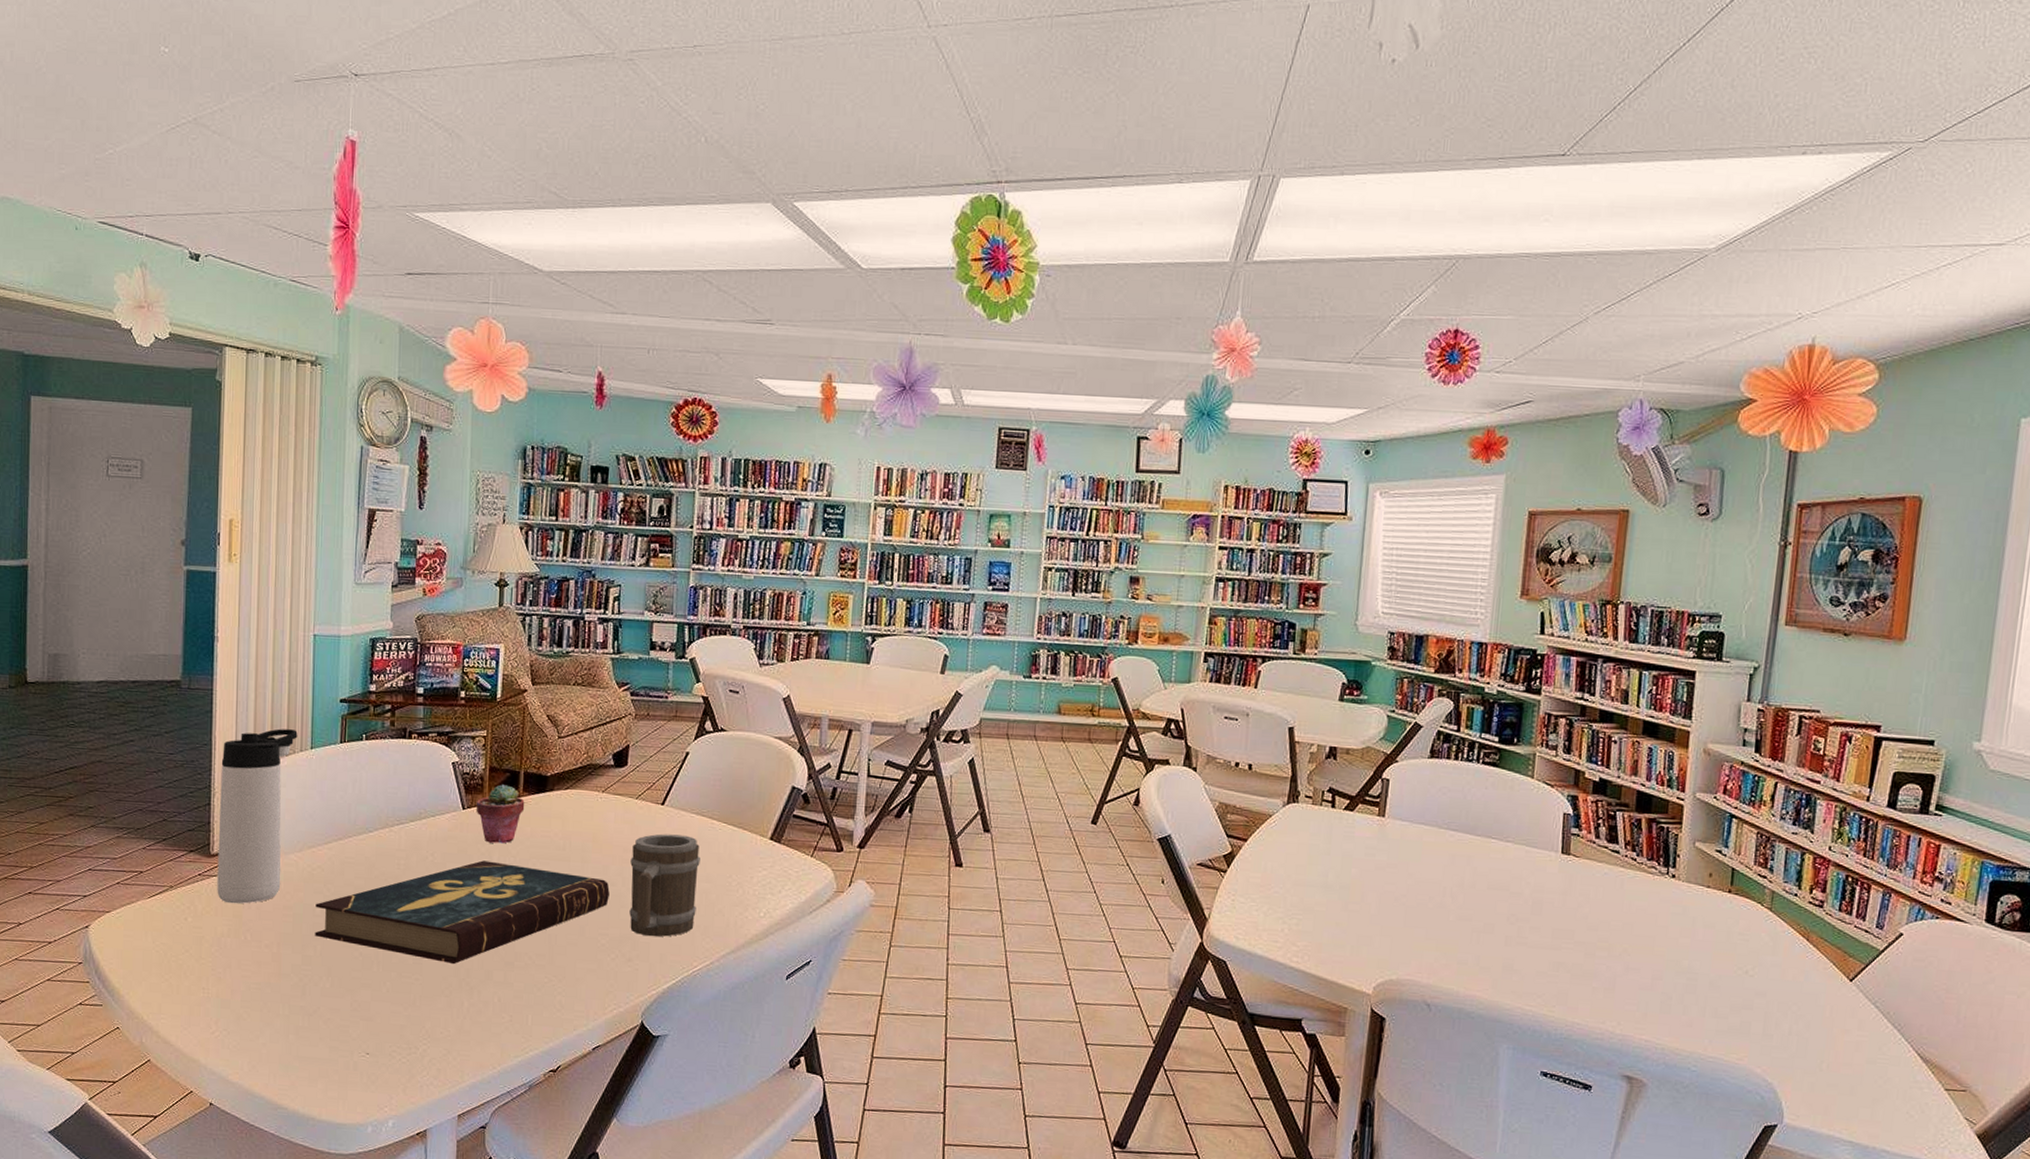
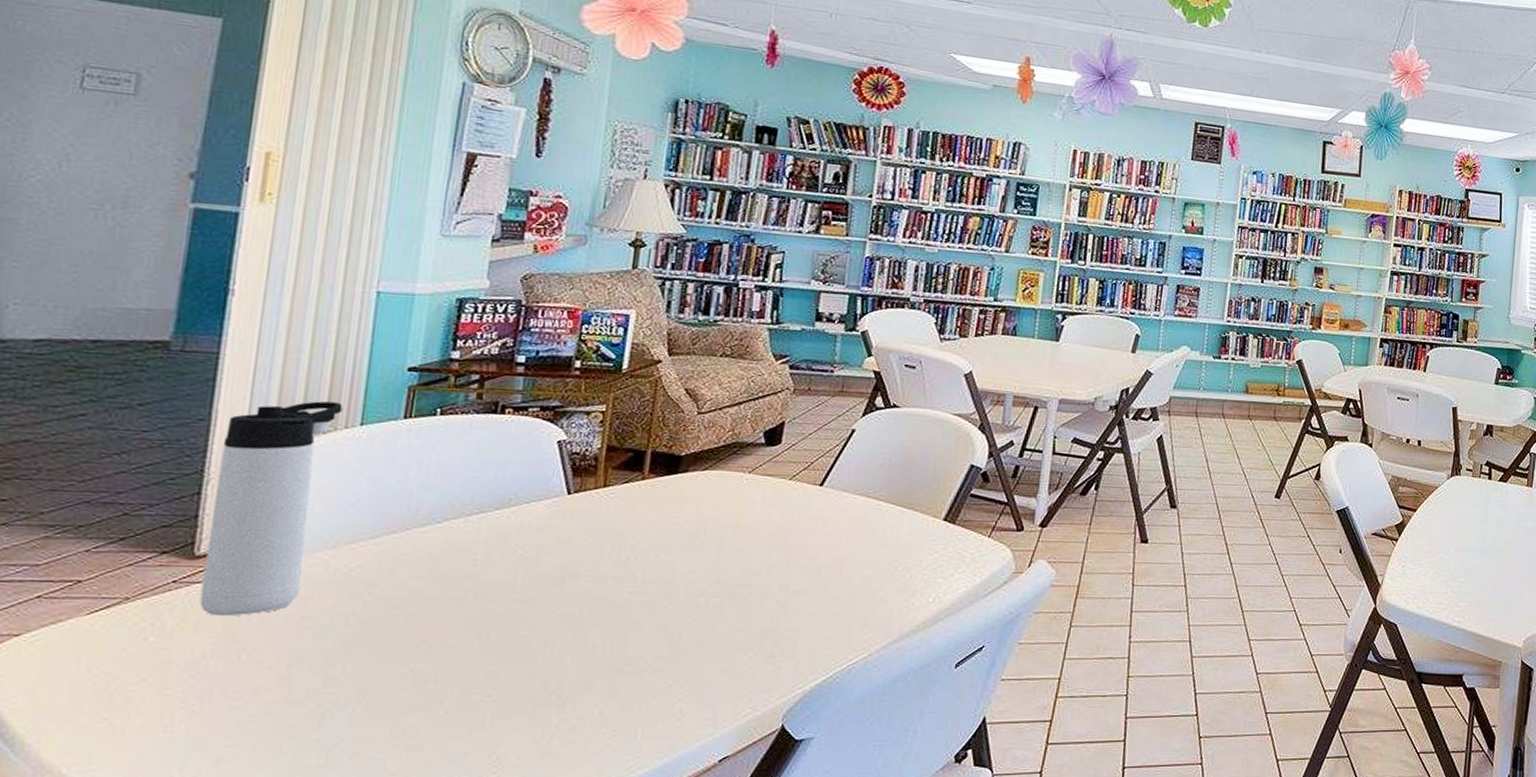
book: present [315,860,610,965] -> none [345,552,751,675]
potted succulent: present [476,784,525,844] -> none [585,465,651,533]
barrel: present [629,833,700,937] -> none [774,517,863,630]

